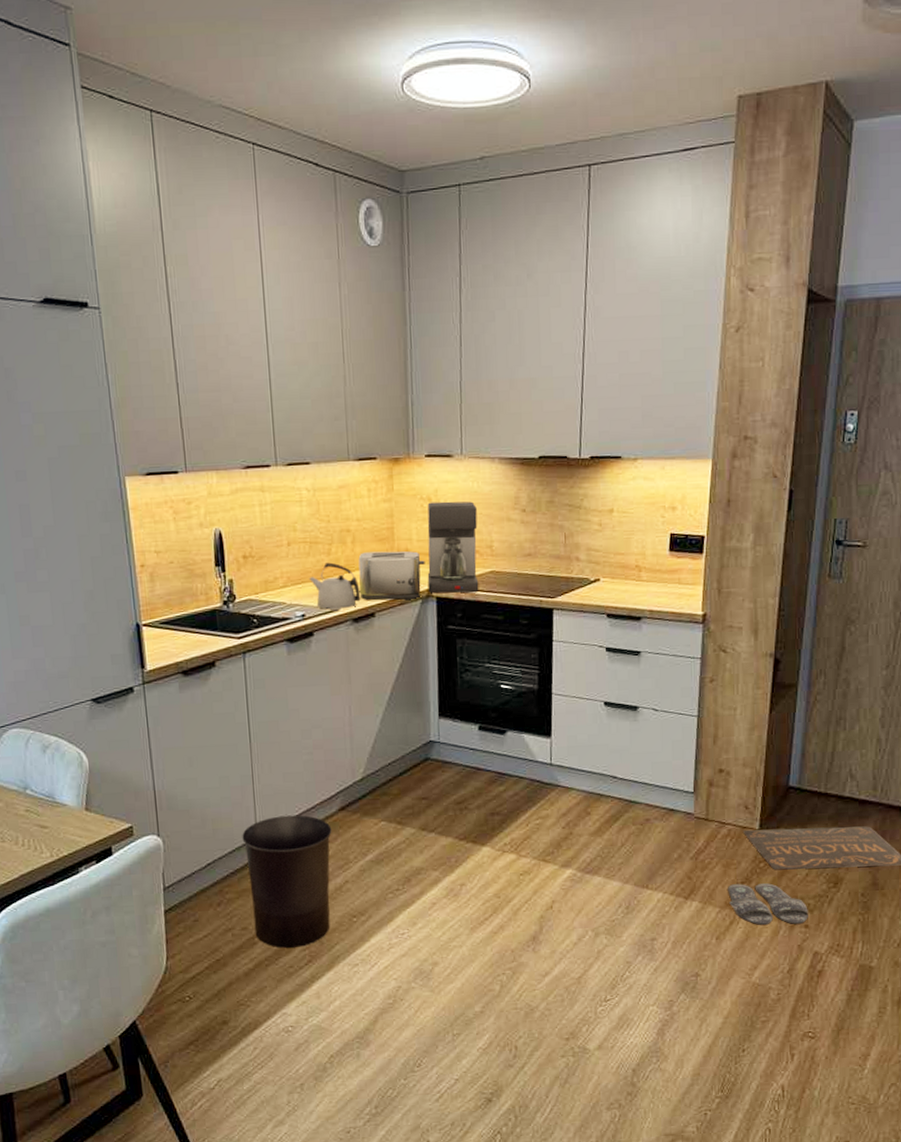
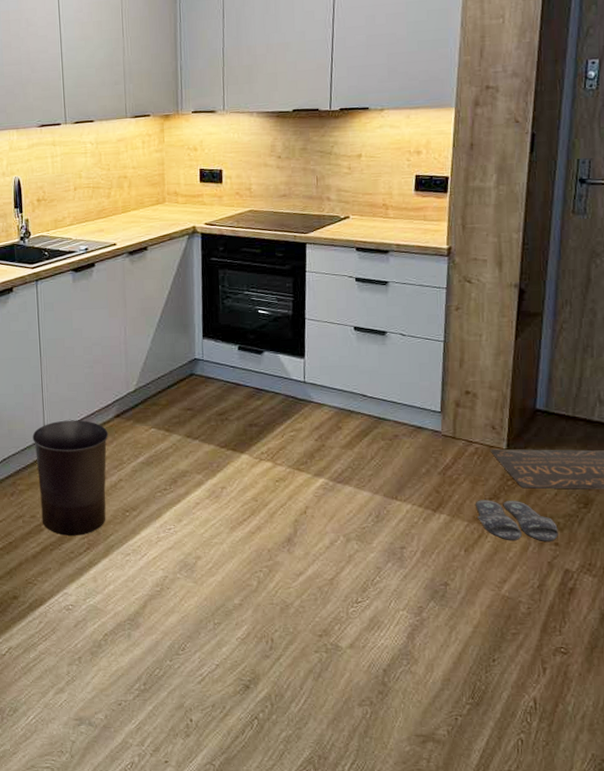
kettle: present [309,562,361,611] -> none [92,204,135,246]
toaster: present [358,551,425,600] -> none [134,194,191,236]
coffee maker: present [427,501,479,594] -> none [193,150,239,230]

